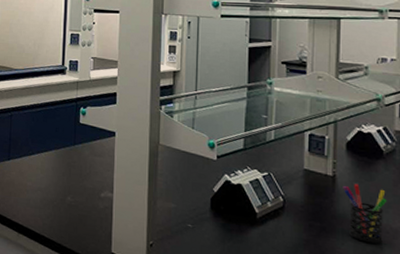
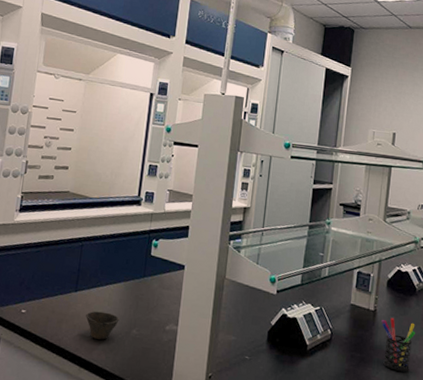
cup: none [20,178,53,207] -> present [86,311,120,340]

